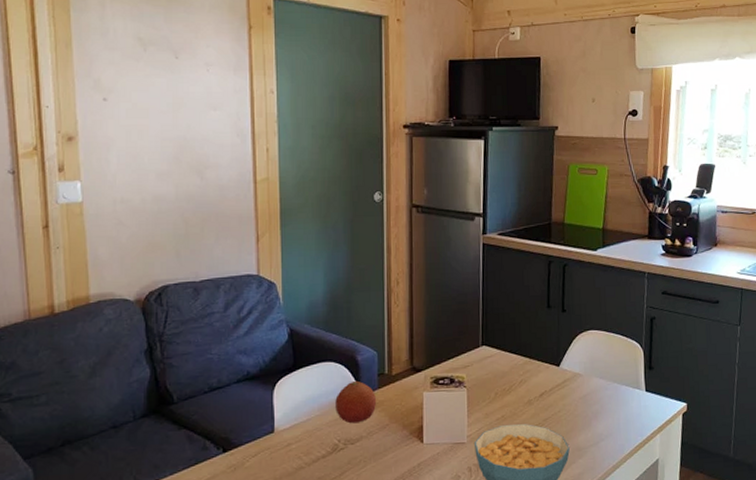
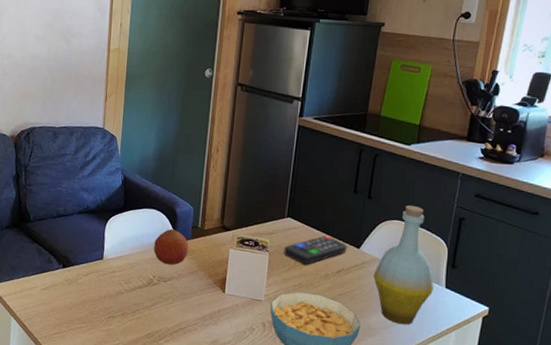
remote control: none [482,358,547,394] -> present [283,235,347,265]
bottle: none [576,312,635,439] -> present [373,205,434,325]

